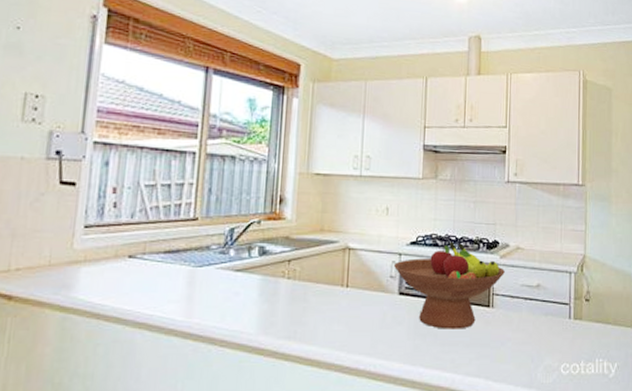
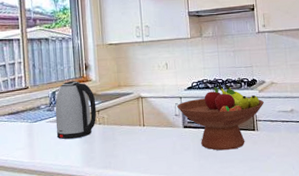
kettle: none [227,217,288,295] -> present [55,81,97,140]

